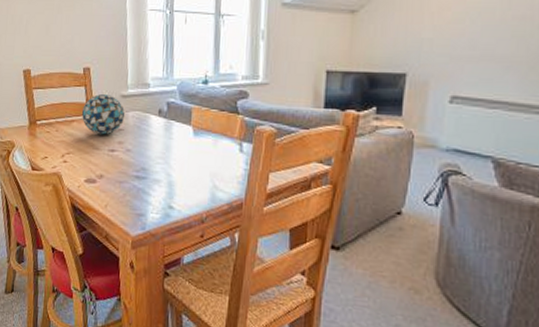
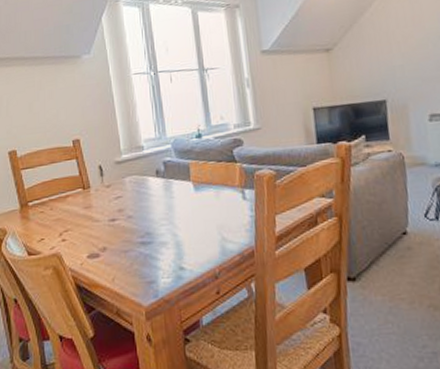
decorative ball: present [82,93,125,135] -> none [76,162,122,206]

